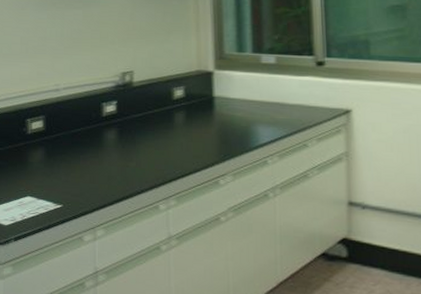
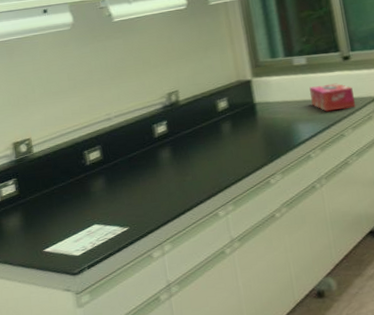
tissue box: none [274,88,325,118] -> present [309,83,356,112]

